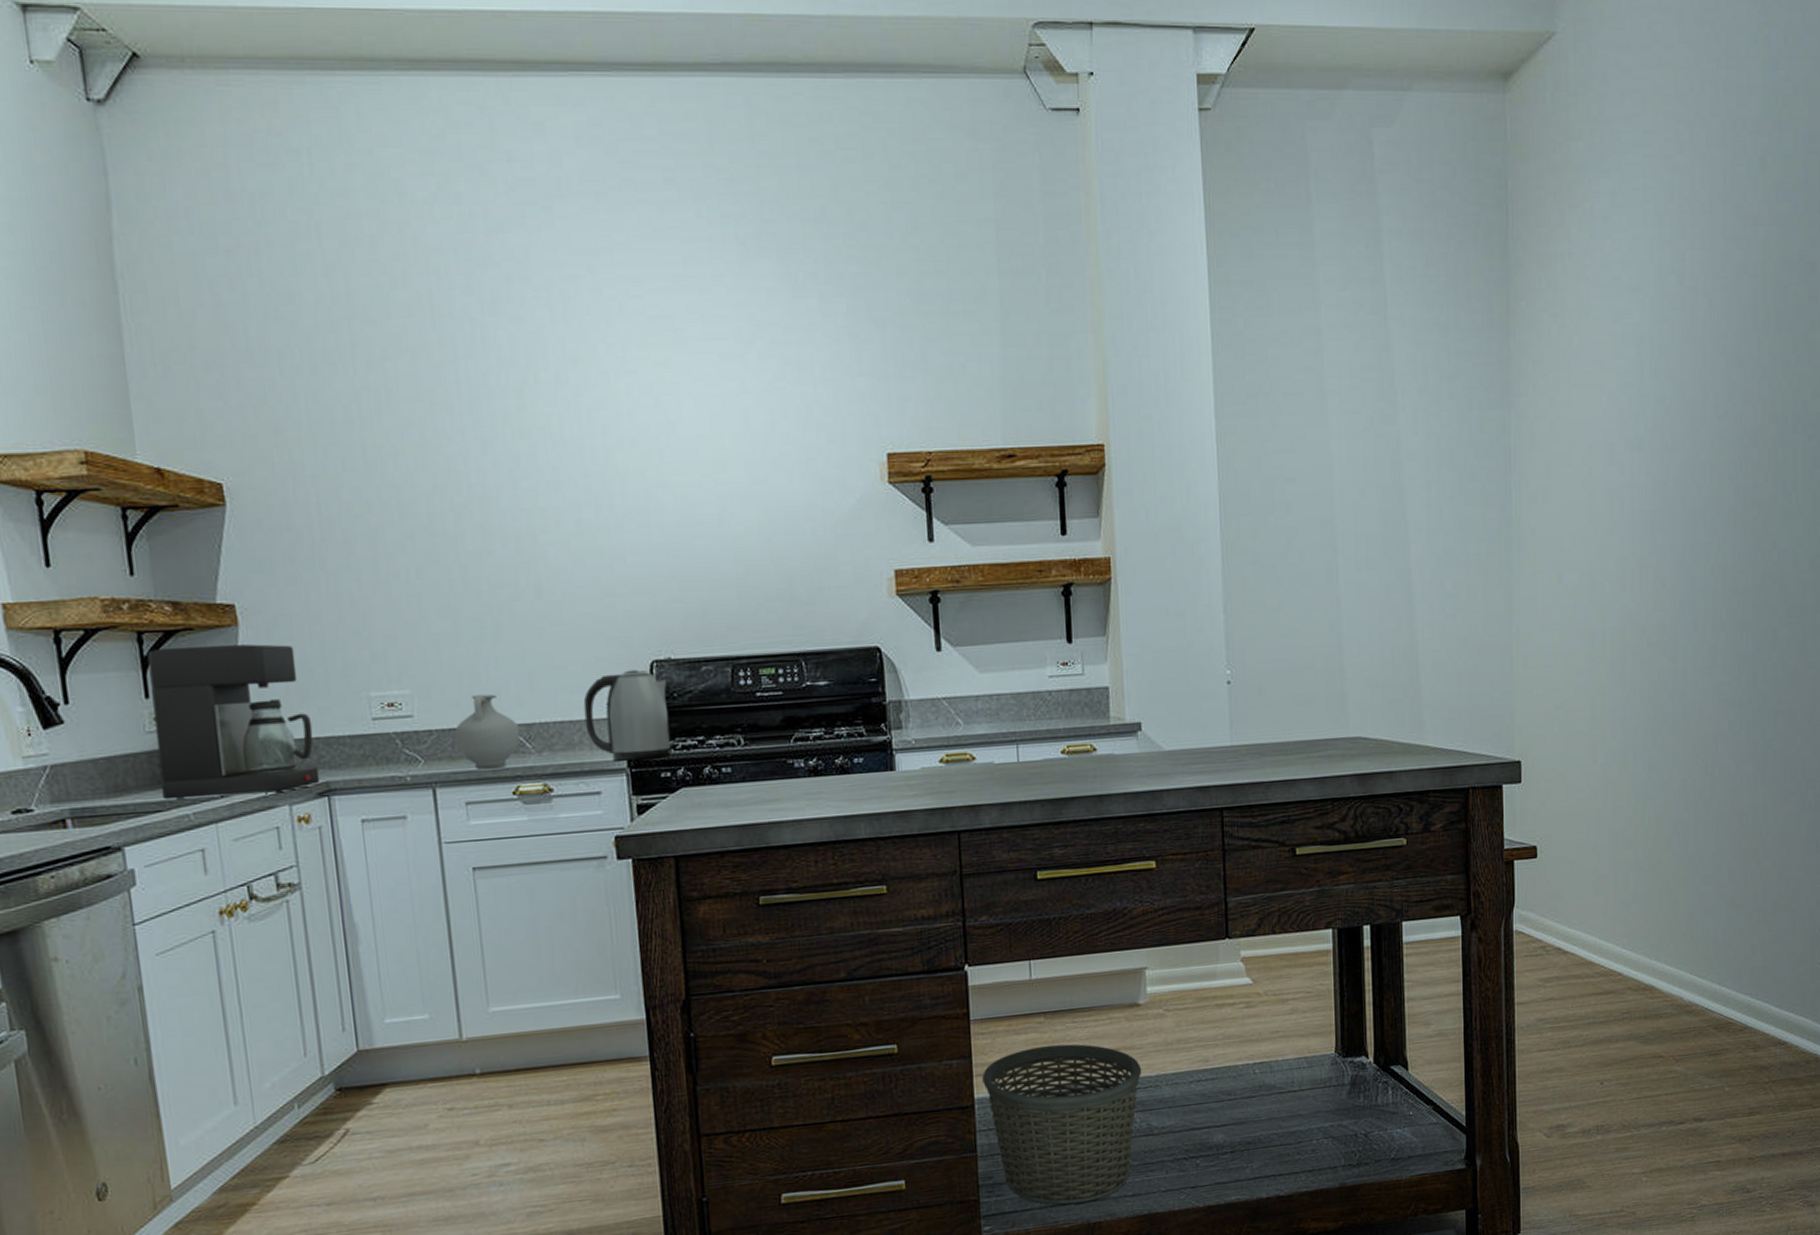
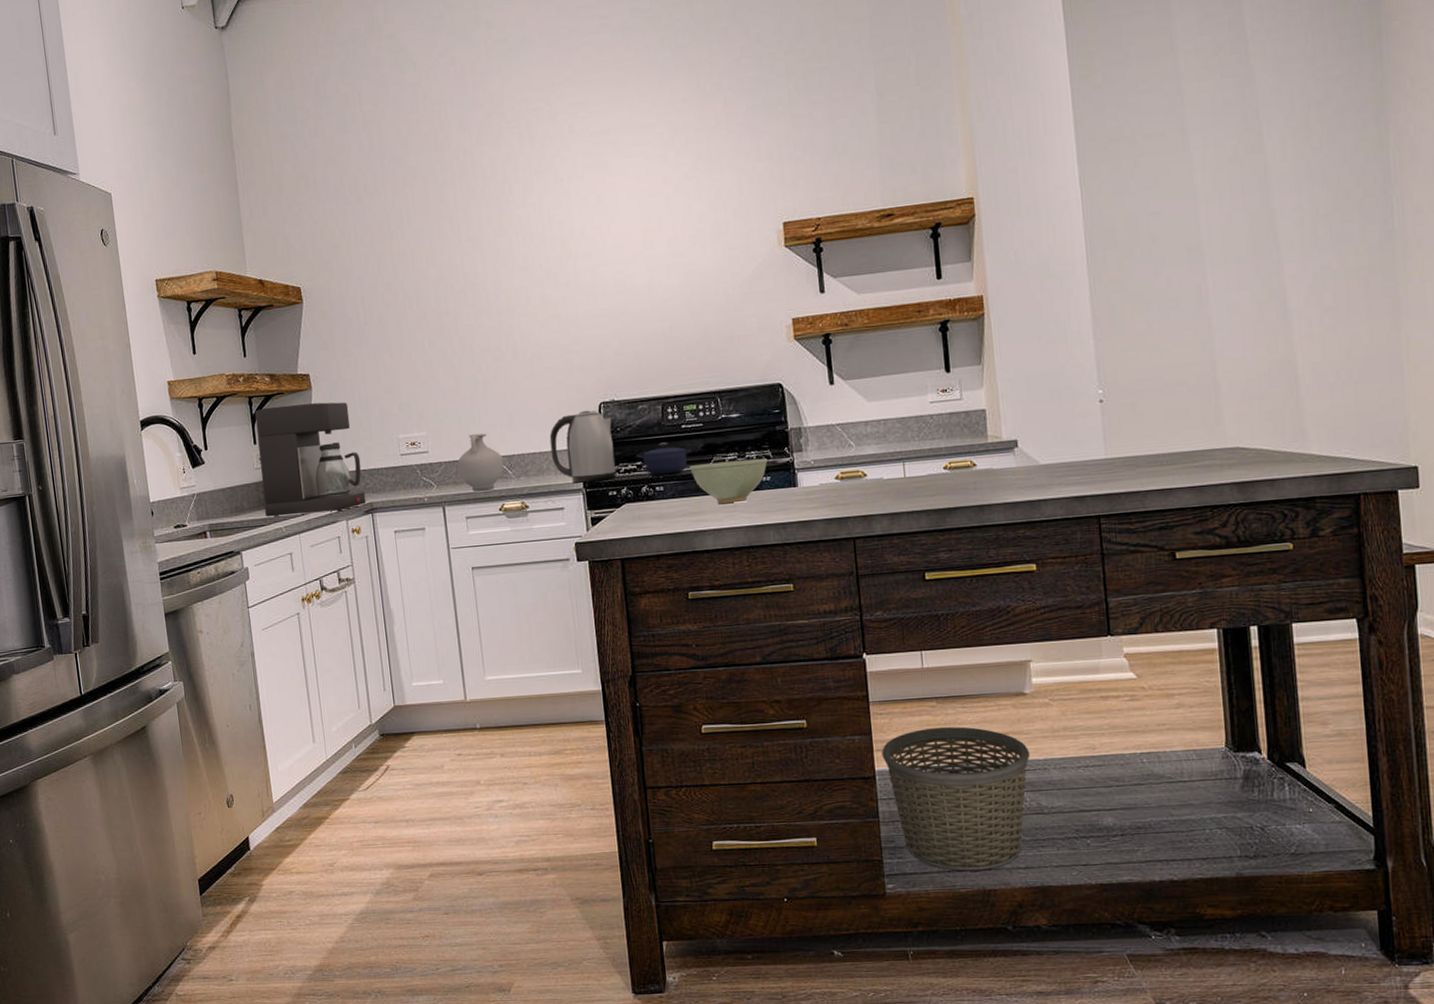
cooking pot: none [696,713,768,754] -> present [635,442,692,476]
bowl: none [765,736,861,790] -> present [690,458,768,504]

